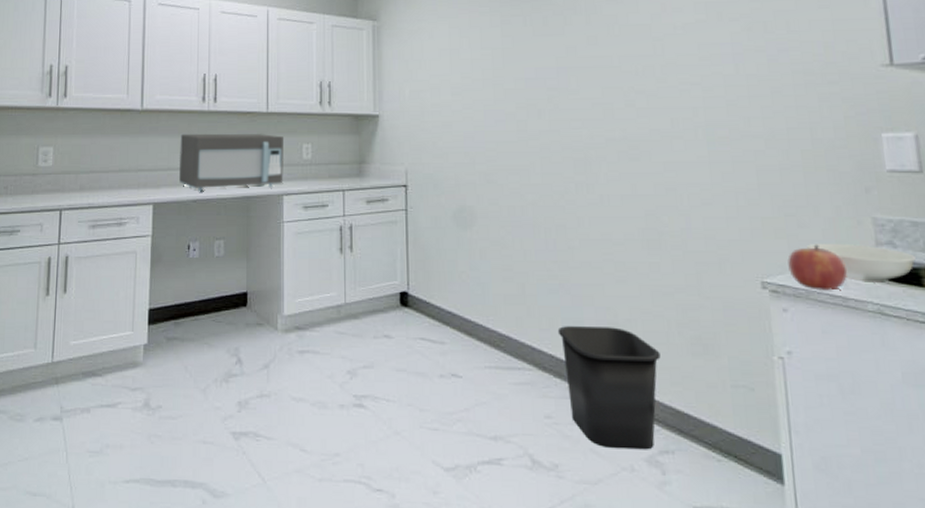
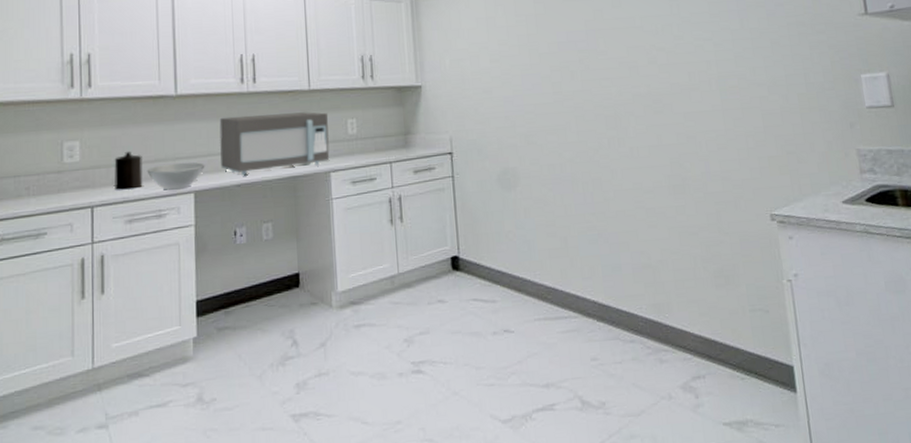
canister: none [82,159,108,197] -> present [114,151,143,191]
bowl: none [111,174,165,201] -> present [147,162,205,192]
waste bin: present [557,326,661,450] -> none [598,269,690,381]
fruit: present [787,244,847,291] -> none [791,176,839,218]
bowl: present [806,243,916,283] -> none [805,174,892,207]

